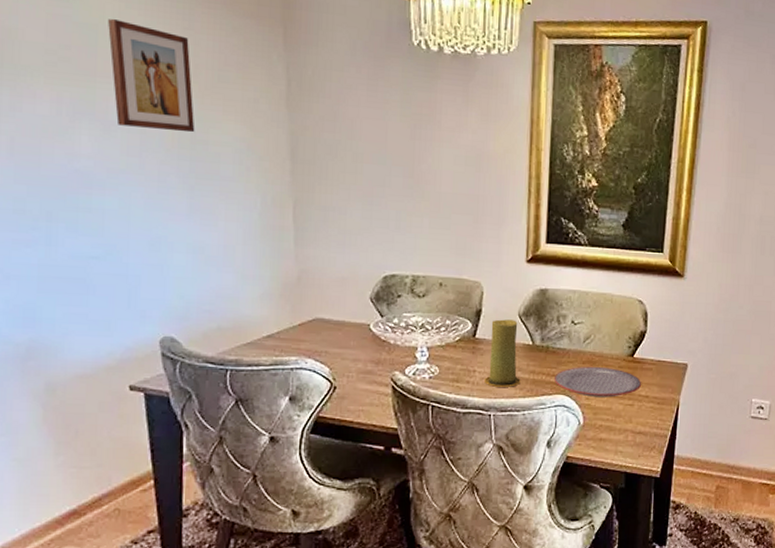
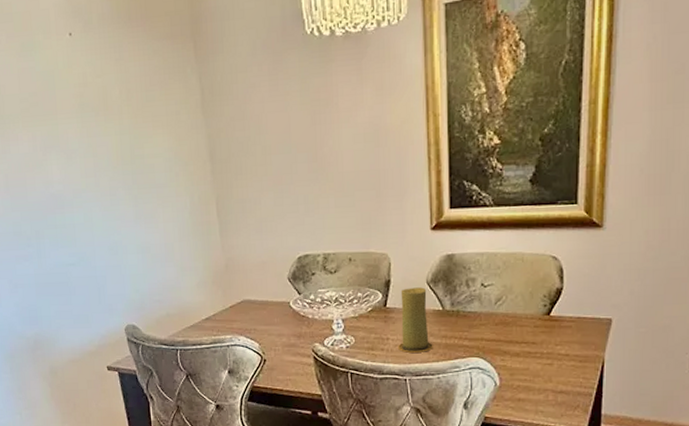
wall art: present [108,18,195,133] -> none [60,62,133,153]
plate: present [554,366,641,398] -> none [467,327,560,358]

